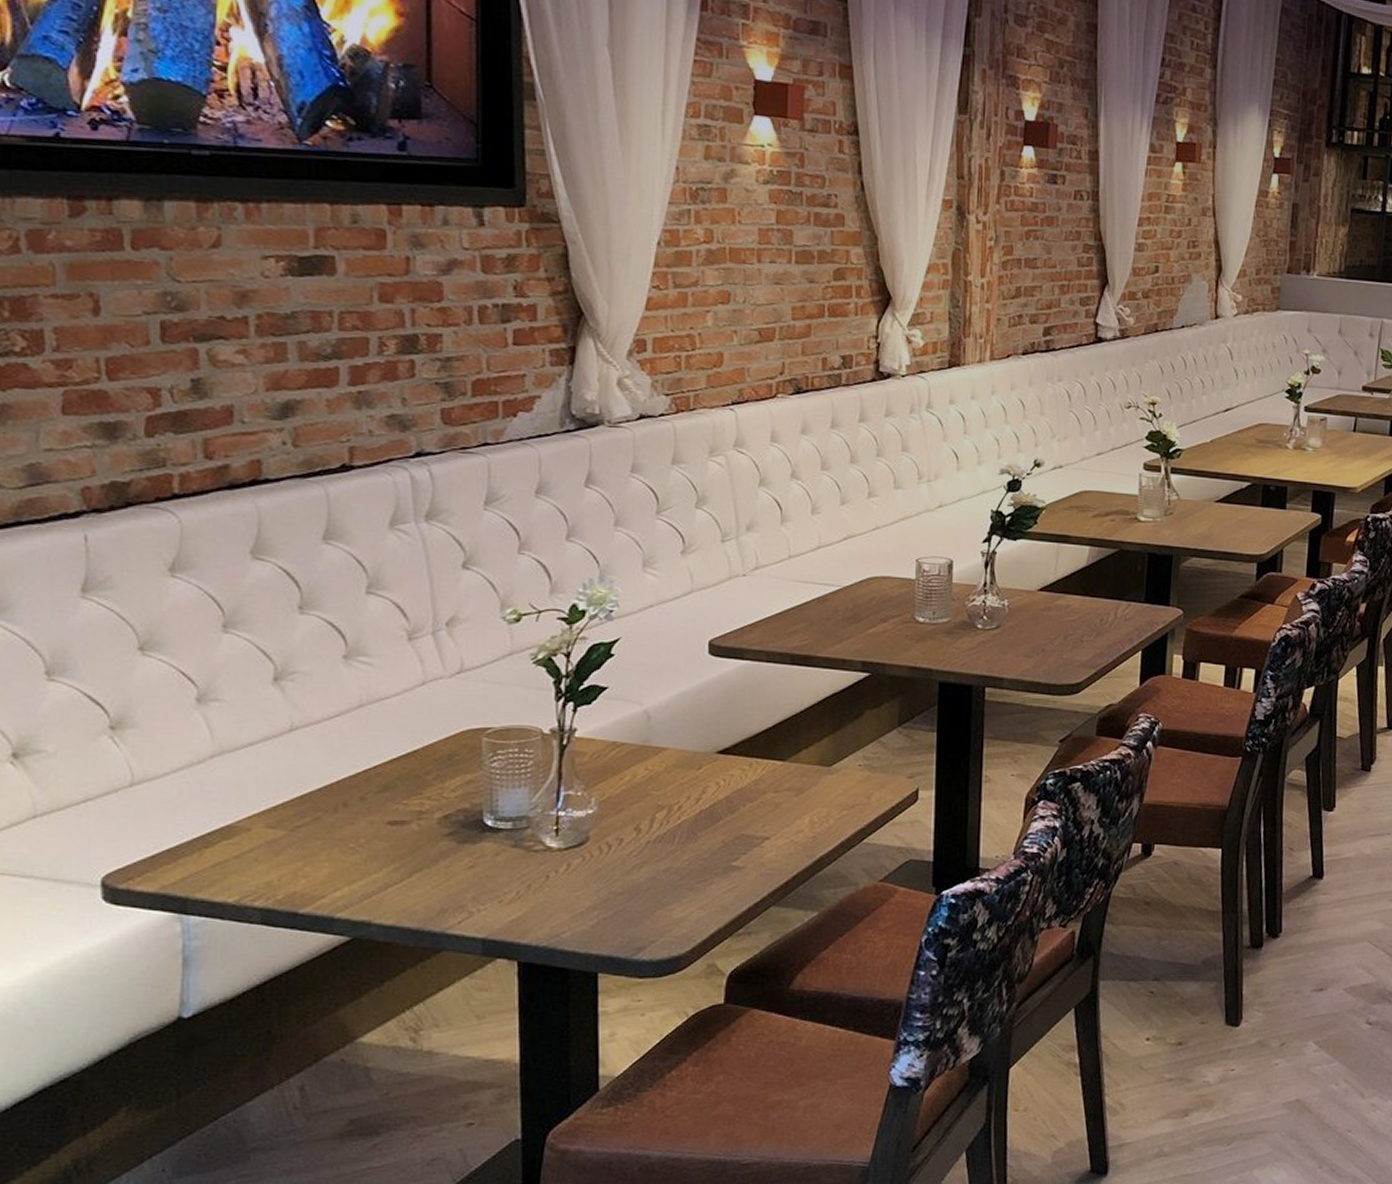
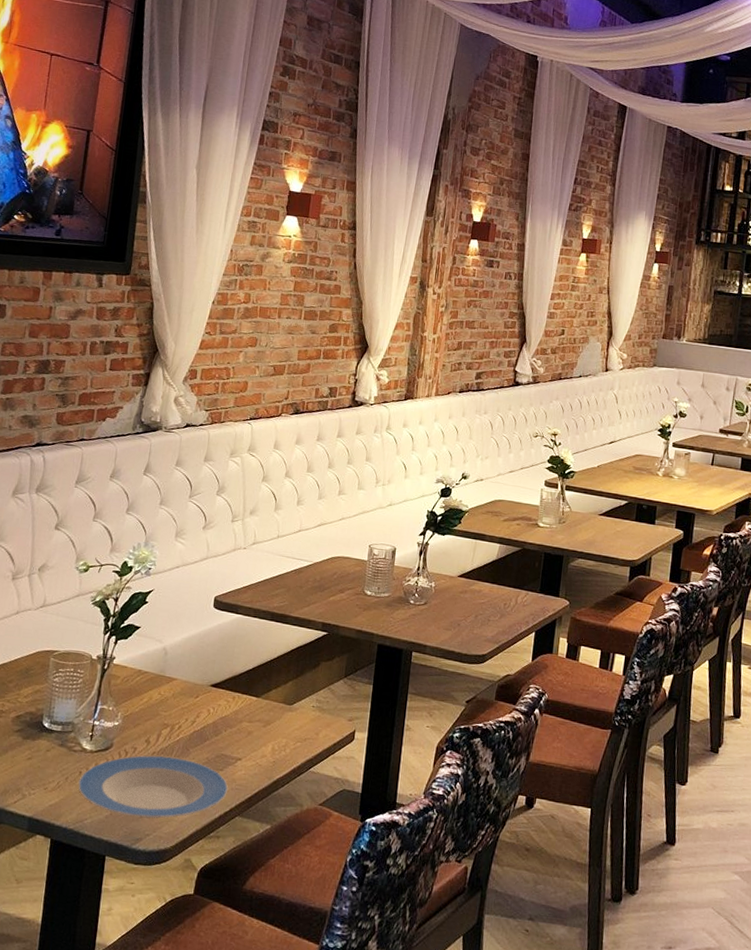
plate: none [546,845,757,922] -> present [78,755,229,819]

